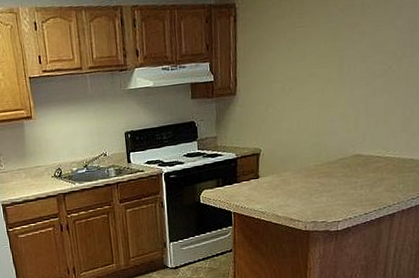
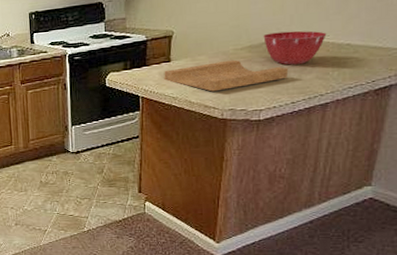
cutting board: none [253,175,362,206] -> present [164,60,289,92]
mixing bowl: none [340,147,394,179] -> present [263,30,327,65]

